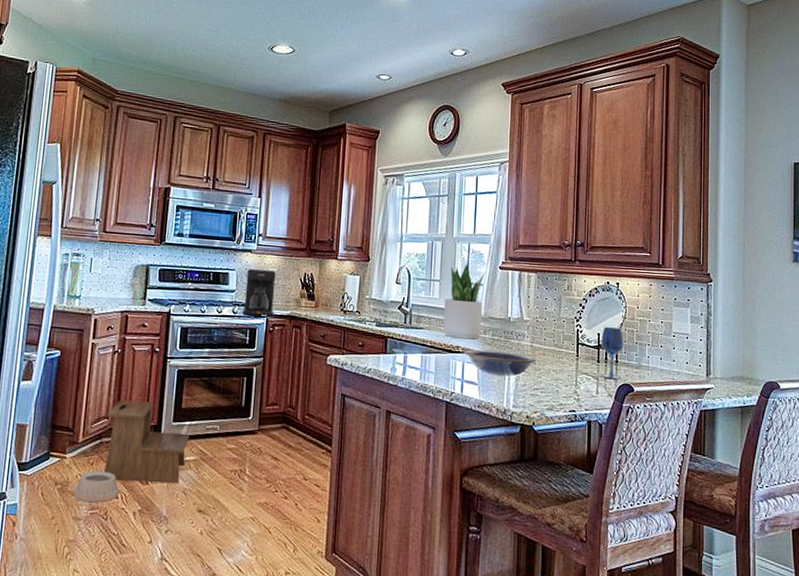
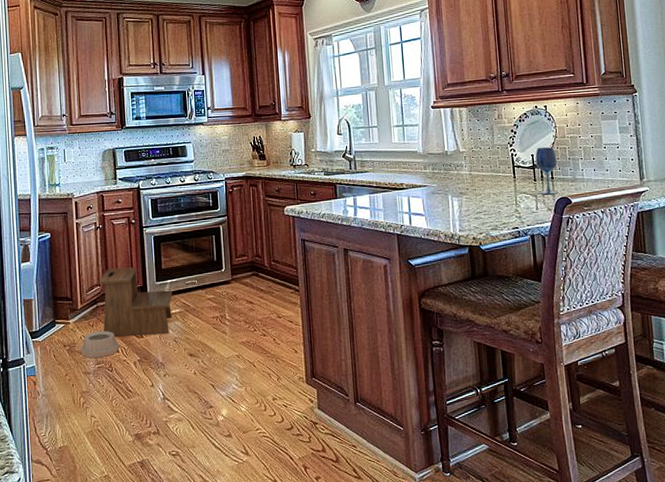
coffee maker: present [242,269,276,317] -> none [202,138,231,181]
planter: present [443,264,486,340] -> none [384,108,422,177]
bowl: present [464,349,536,377] -> none [408,182,476,206]

